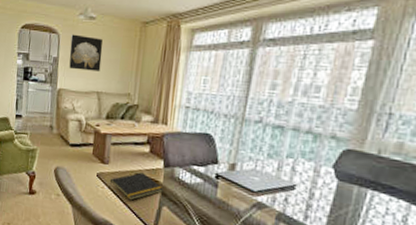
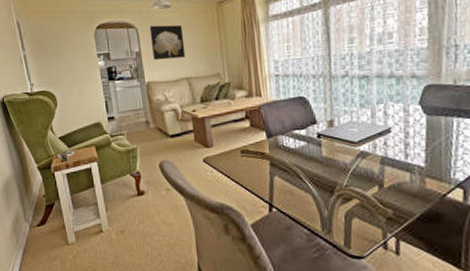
notepad: present [109,172,164,201] -> none [217,148,271,178]

